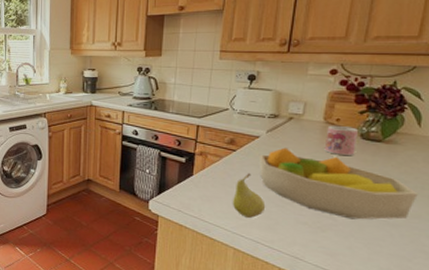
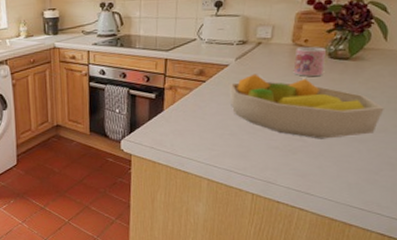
fruit: present [232,173,266,218] -> none [204,103,237,148]

